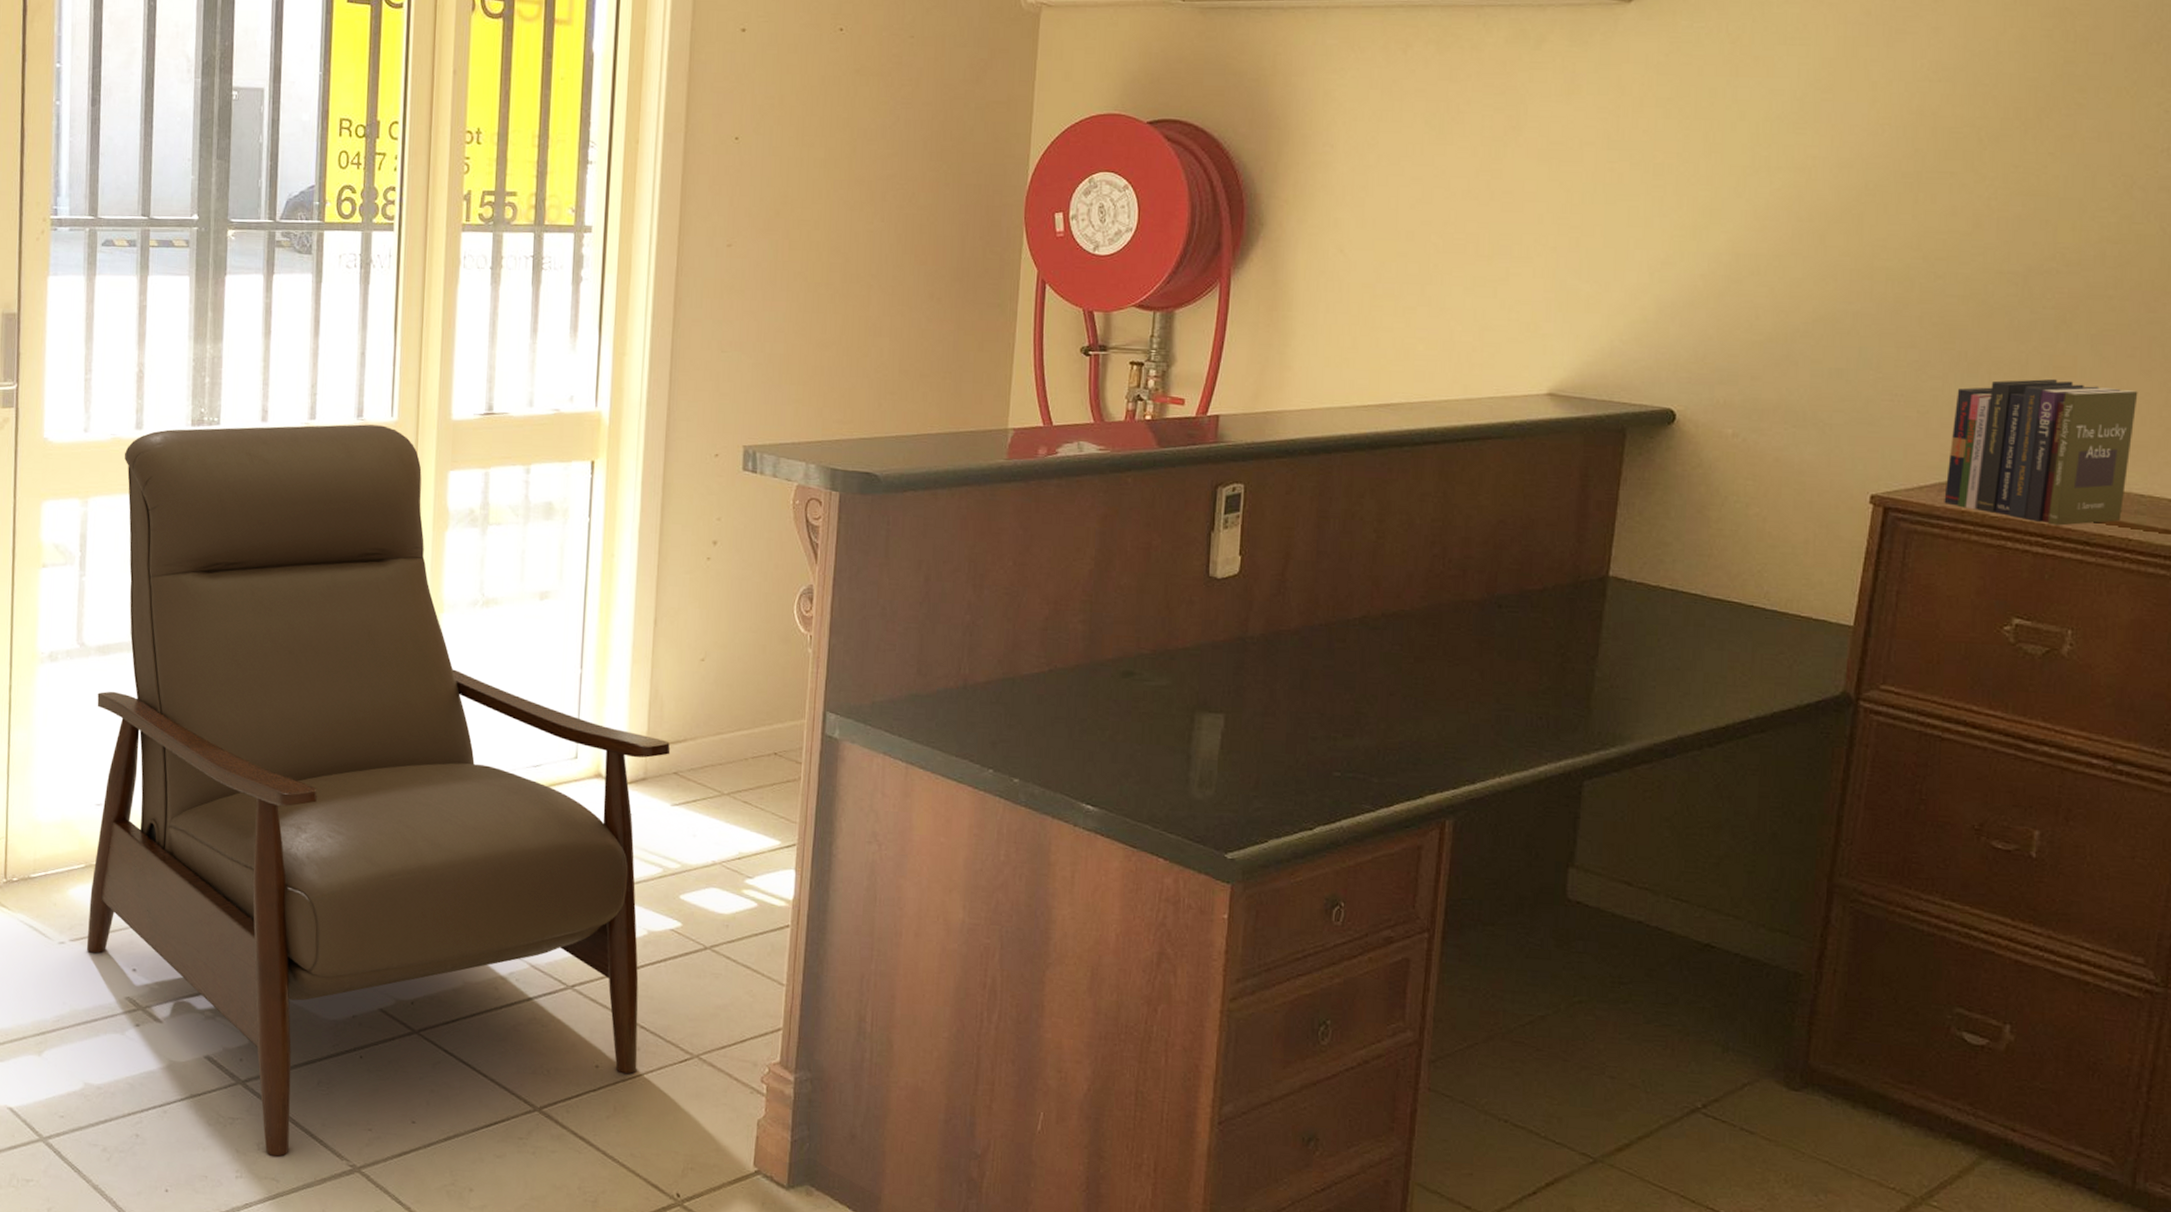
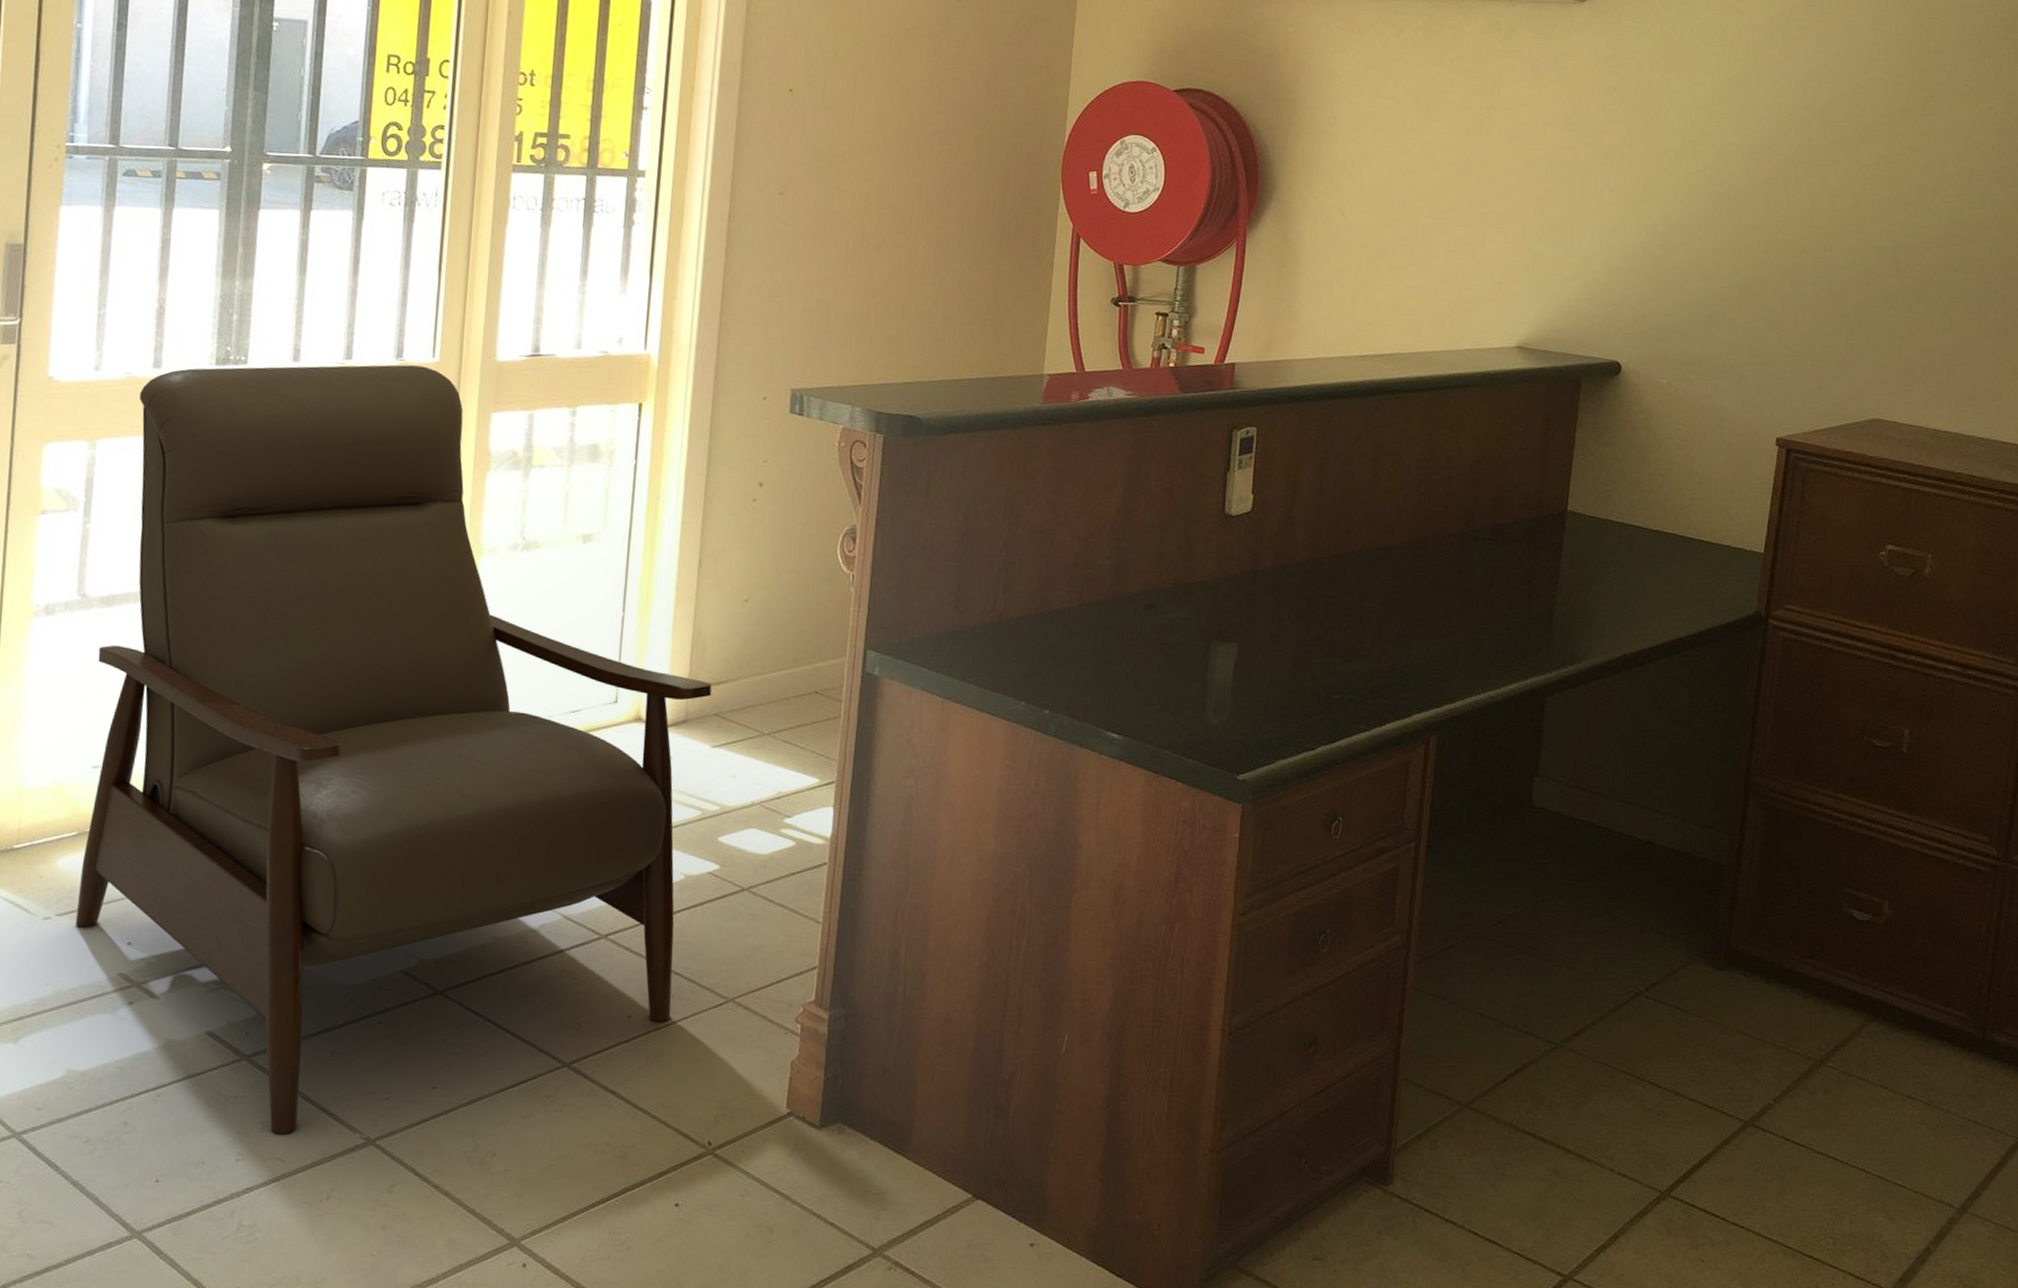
books: present [1944,378,2138,526] -> none [1833,338,1979,465]

